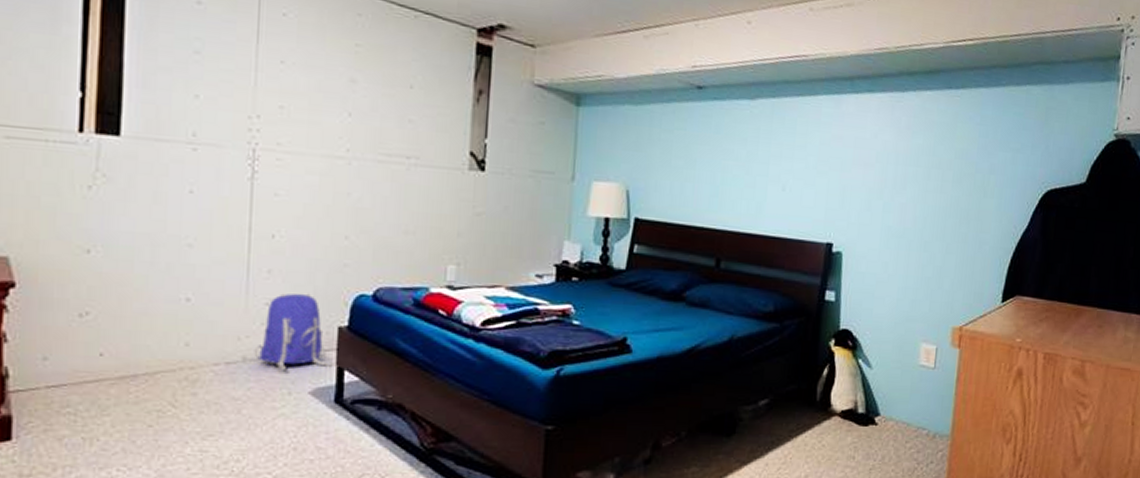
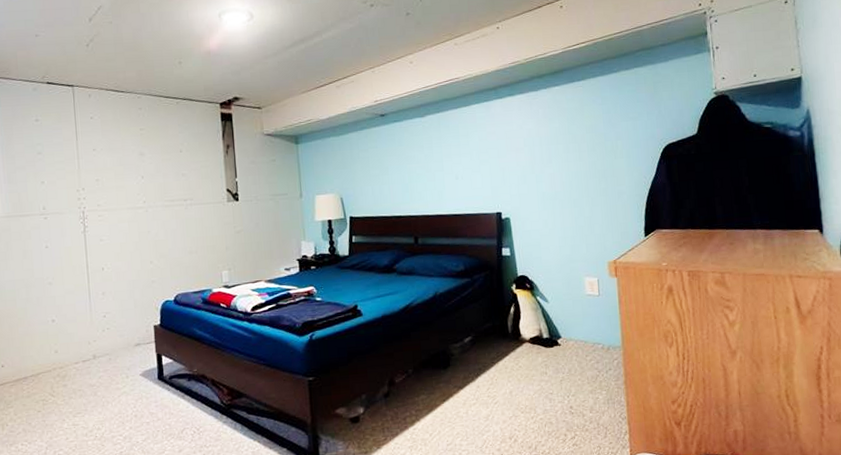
backpack: present [254,293,335,370] -> none [100,305,155,361]

